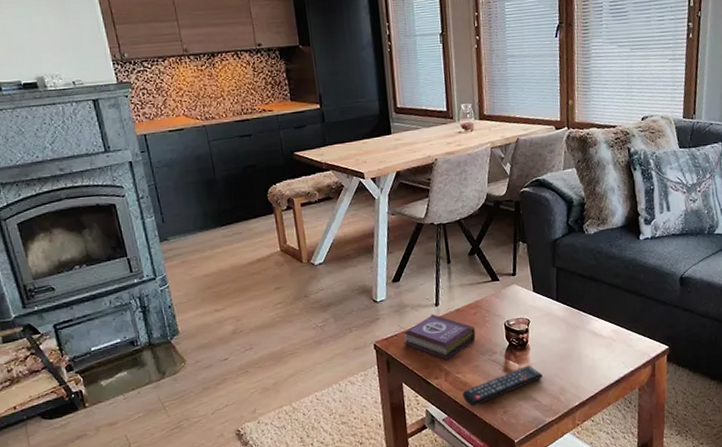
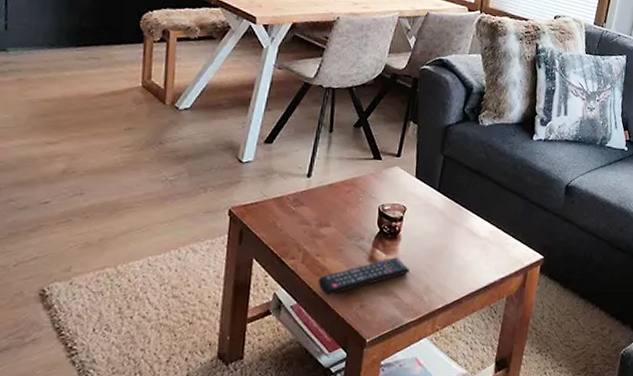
book: present [403,314,476,361] -> none [263,185,346,240]

